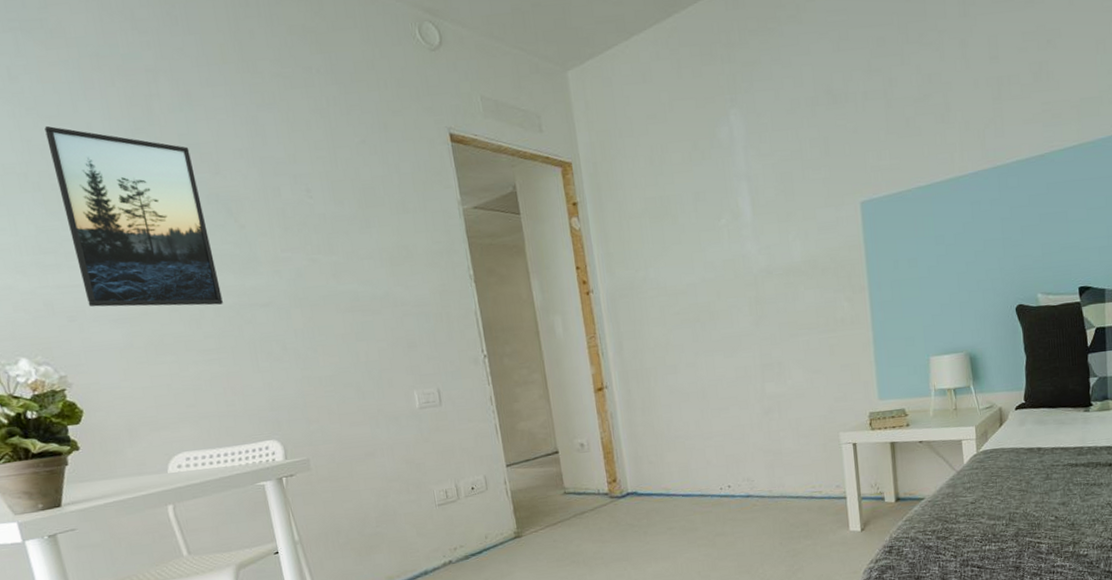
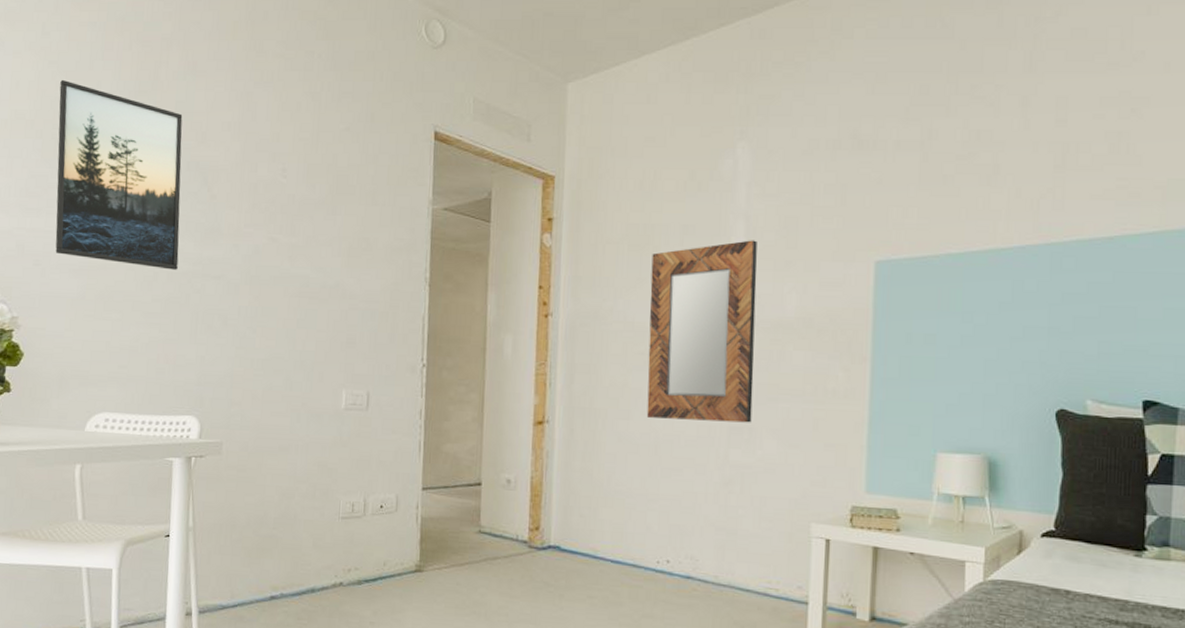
home mirror: none [672,198,779,369] -> present [646,240,757,423]

